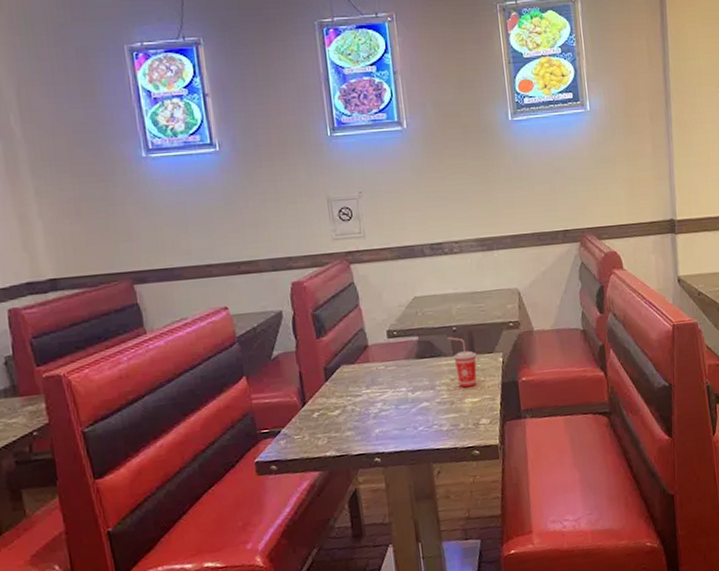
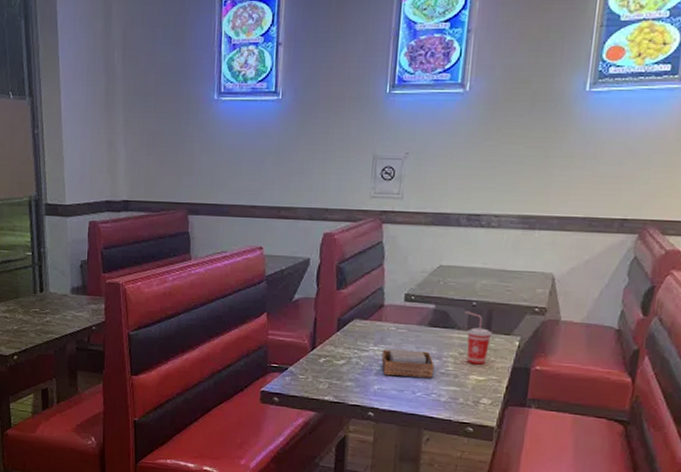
napkin holder: none [376,384,431,417] -> present [381,349,434,378]

